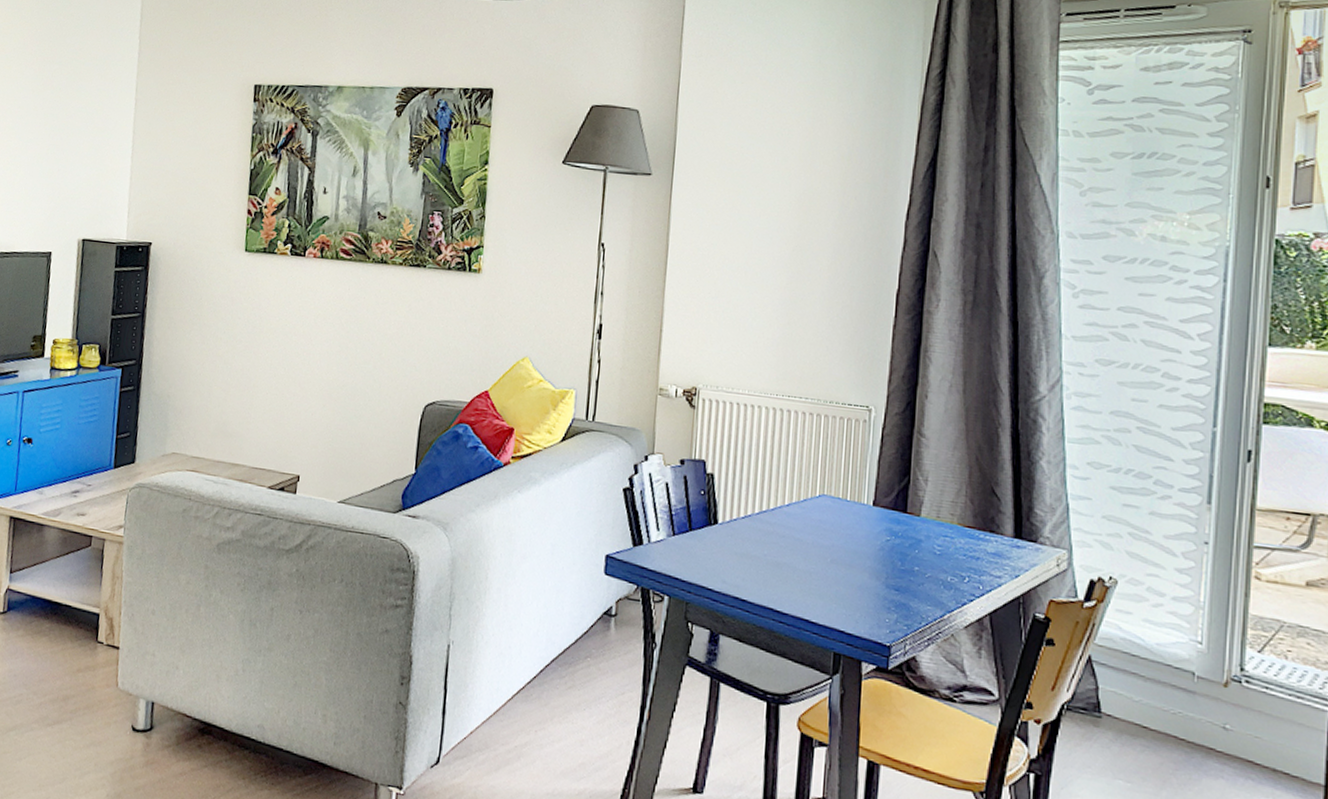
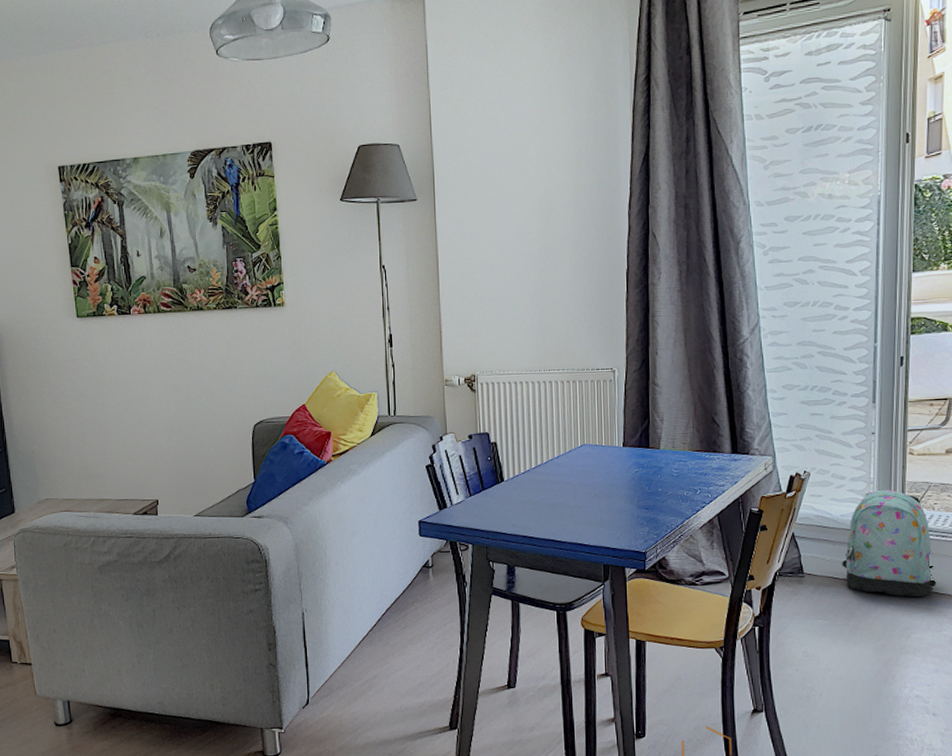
backpack: none [1154,618,1286,775] -> present [842,489,936,597]

